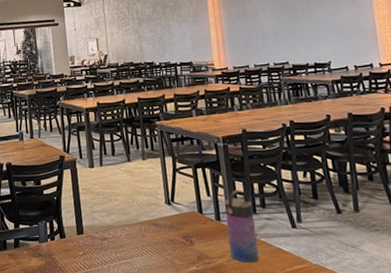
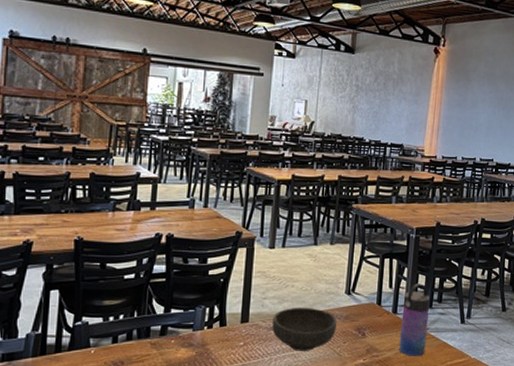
bowl: none [104,218,165,259] -> present [272,307,337,351]

